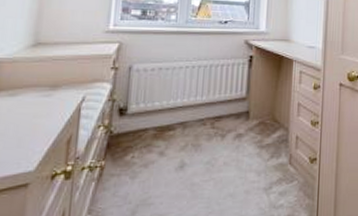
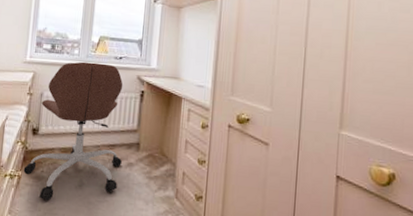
office chair: none [107,28,230,190] -> present [23,61,123,200]

